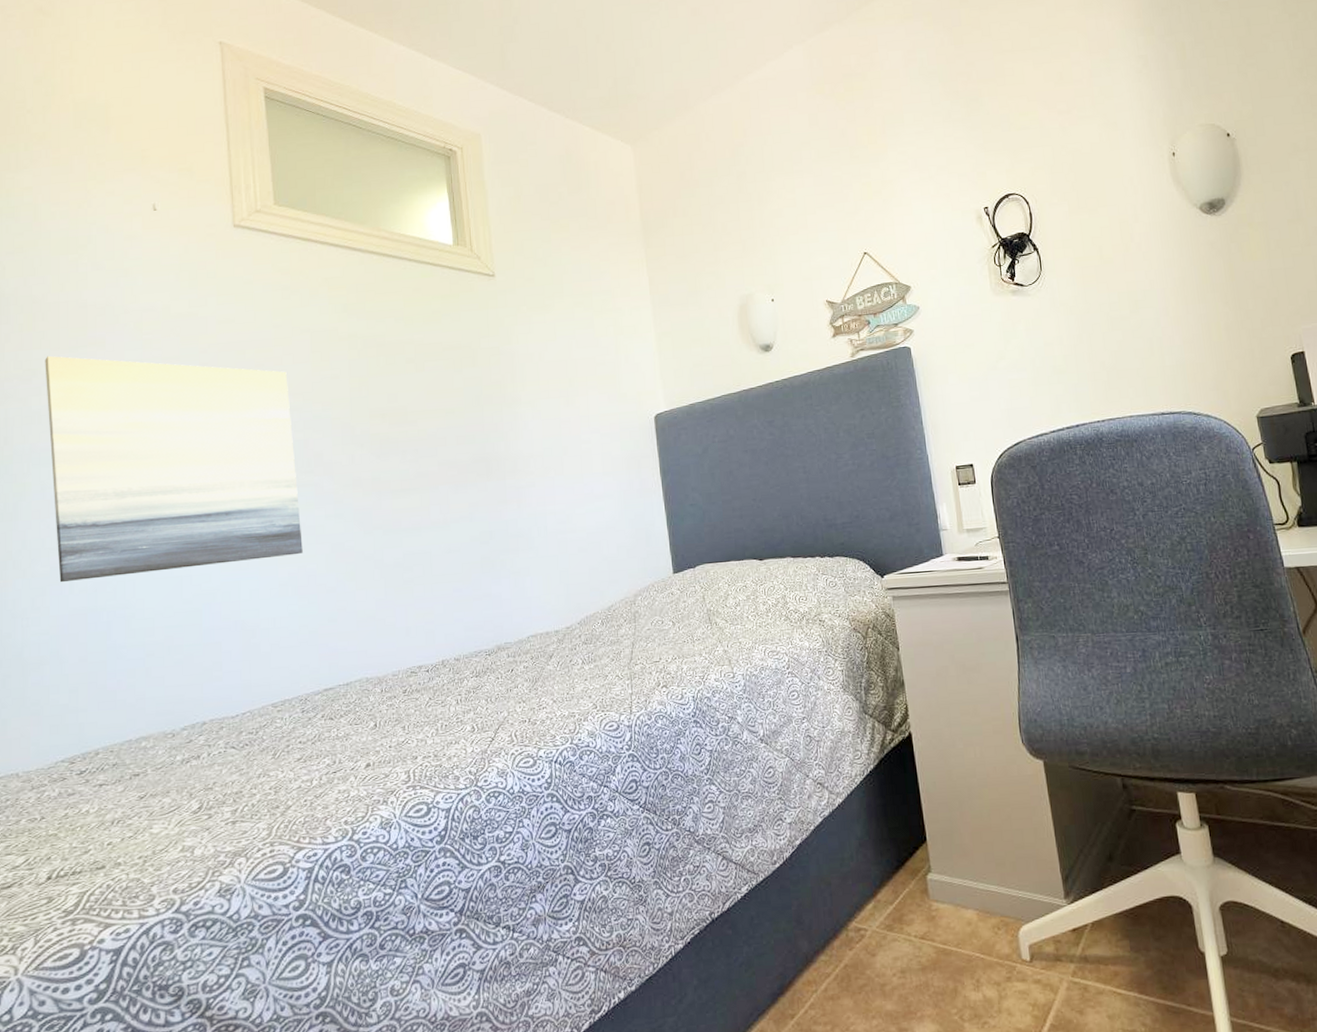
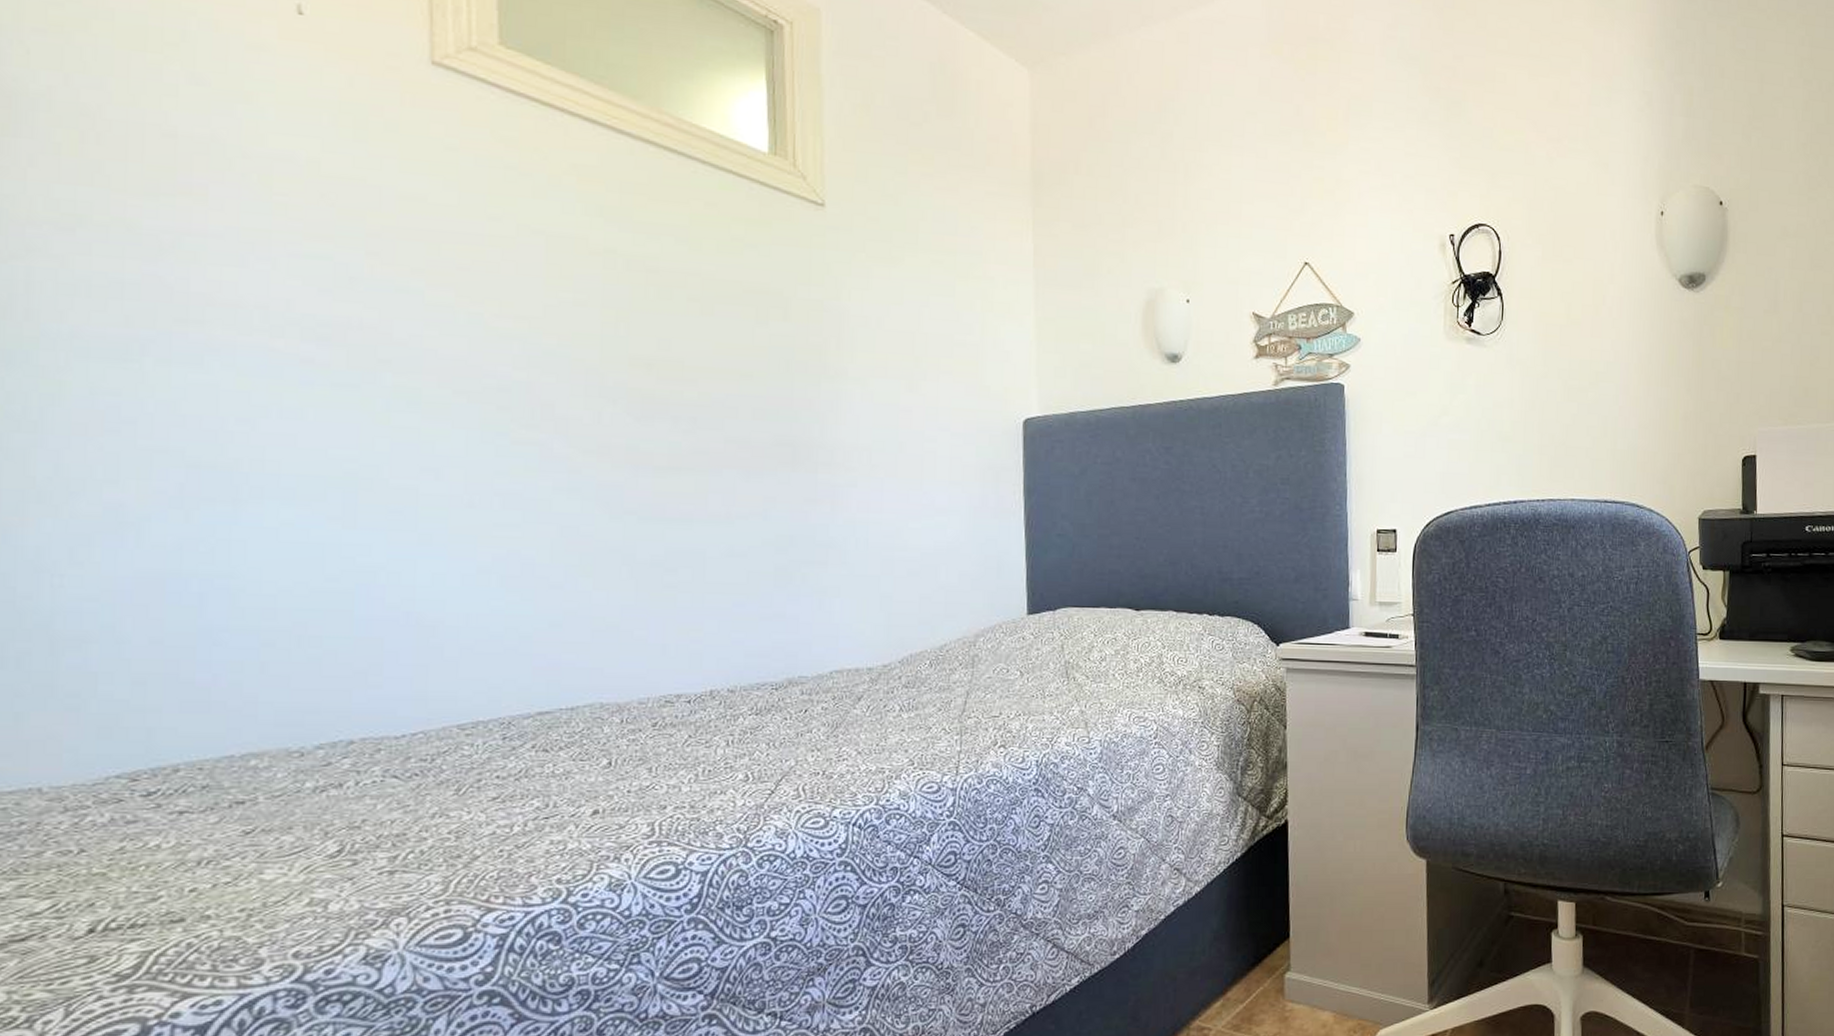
wall art: present [45,355,303,583] -> none [99,198,517,535]

